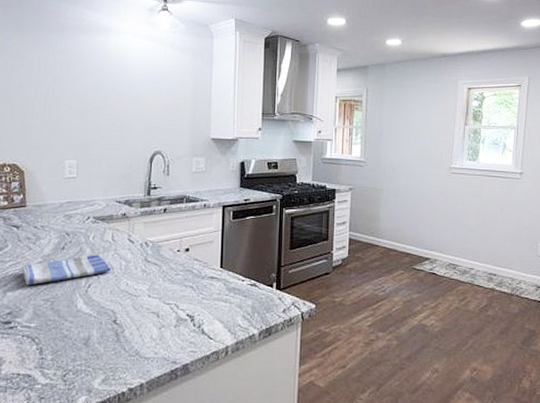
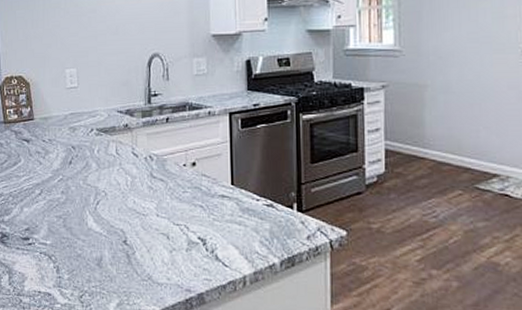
dish towel: present [21,254,111,286] -> none [34,169,118,201]

